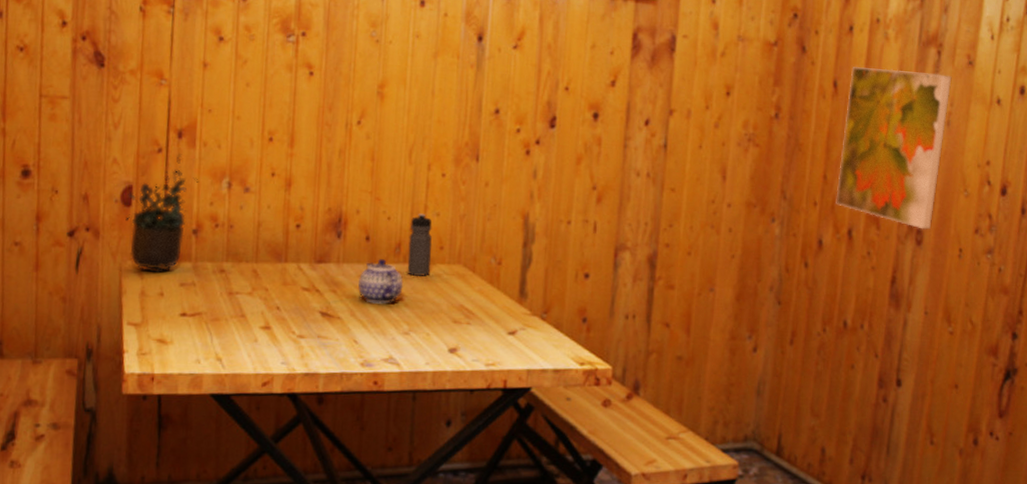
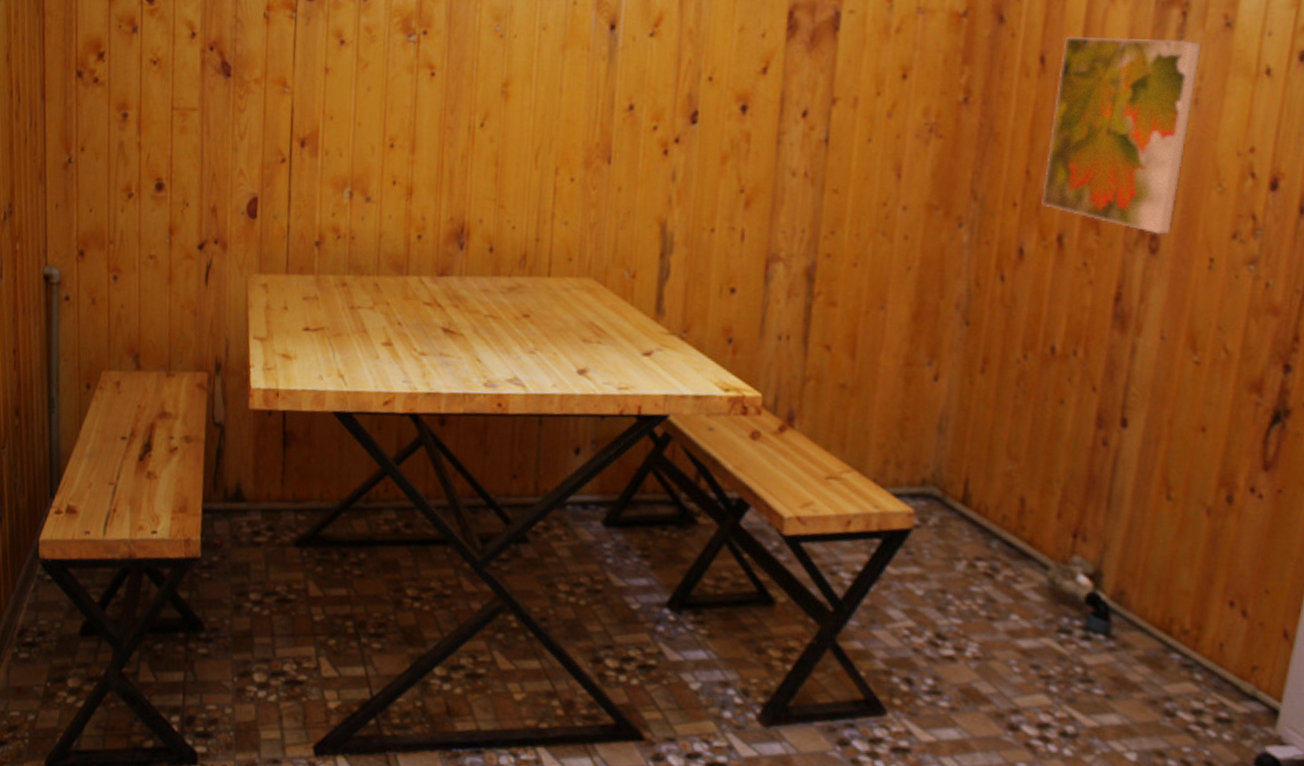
potted plant: present [125,152,199,273] -> none [251,162,321,286]
teapot: present [358,259,404,304] -> none [481,272,529,321]
water bottle: present [407,213,433,276] -> none [533,222,560,291]

